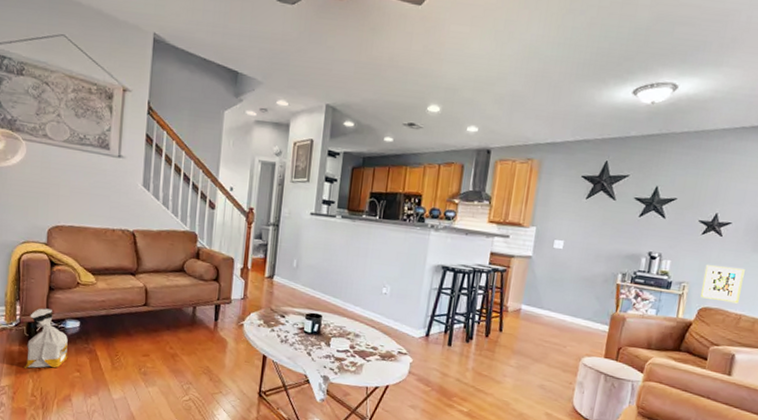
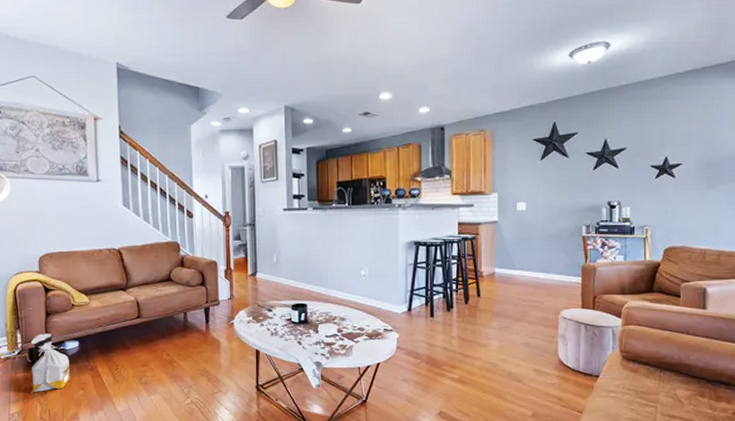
picture frame: present [701,265,745,304] -> none [663,205,702,239]

